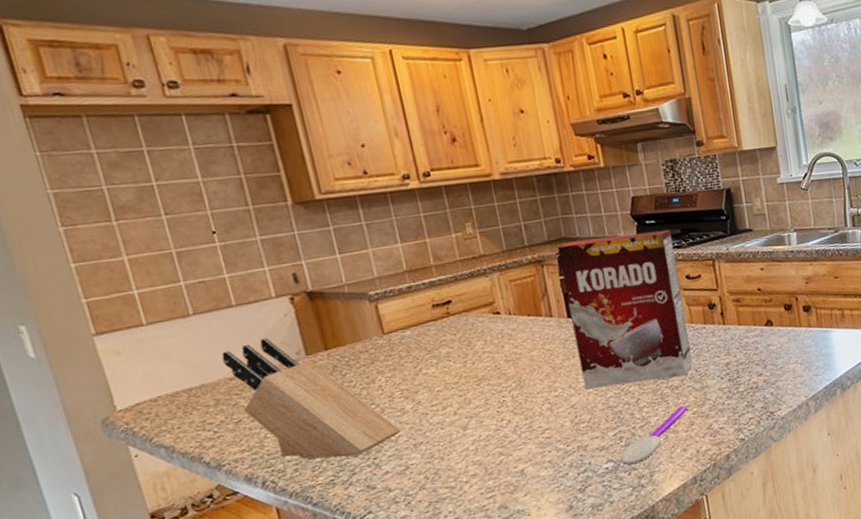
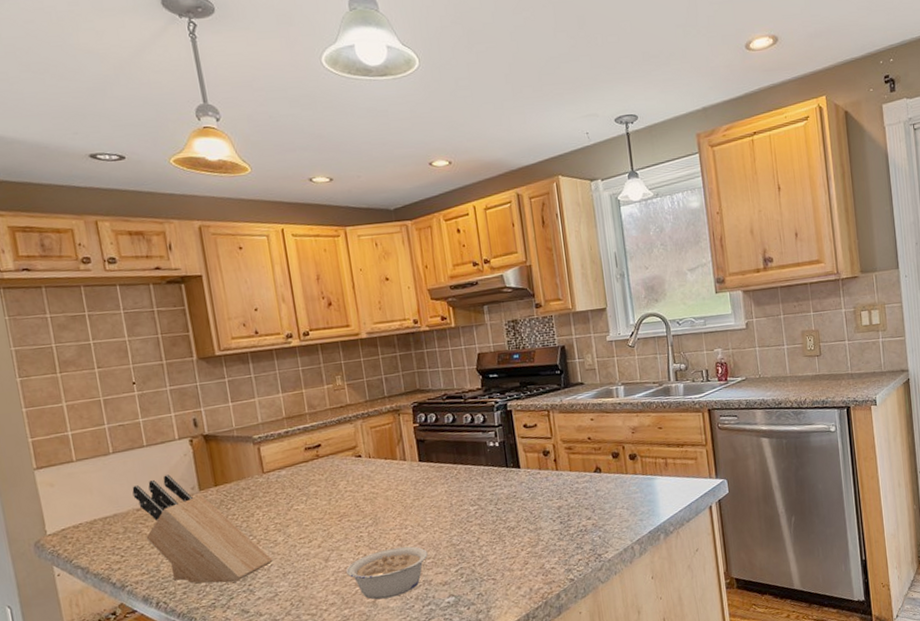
legume: none [488,410,582,469] -> present [346,546,428,600]
cereal box: present [557,229,693,389] -> none [412,382,528,527]
spoon: present [621,406,688,464] -> none [461,546,523,599]

